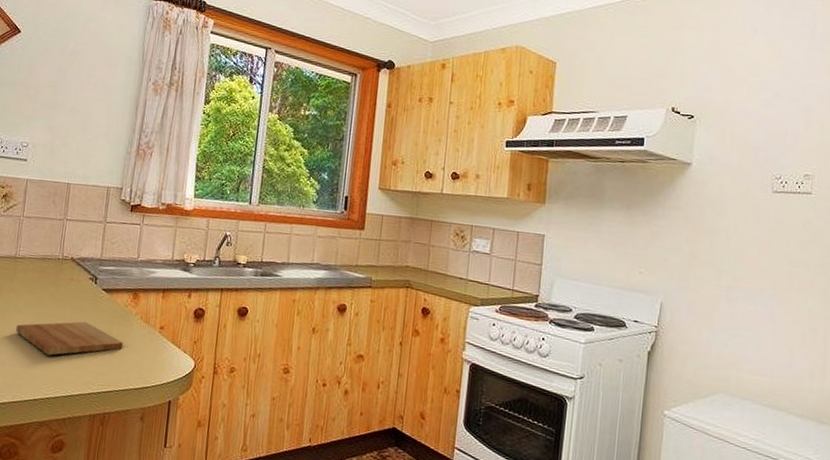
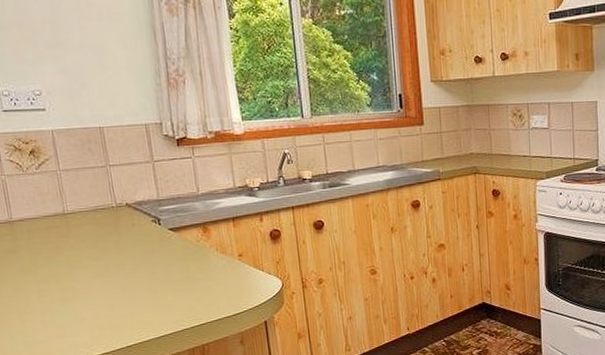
cutting board: present [15,321,124,356] -> none [86,263,206,303]

